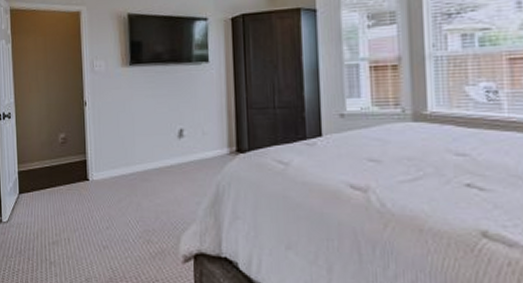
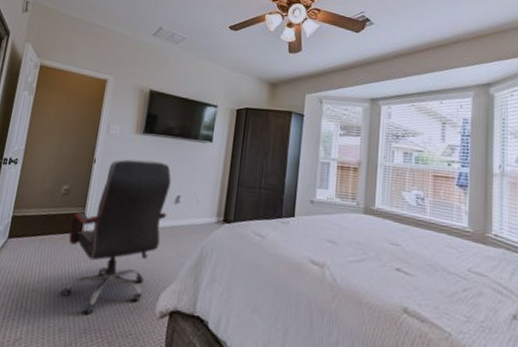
office chair: none [75,94,173,262] -> present [60,158,171,314]

